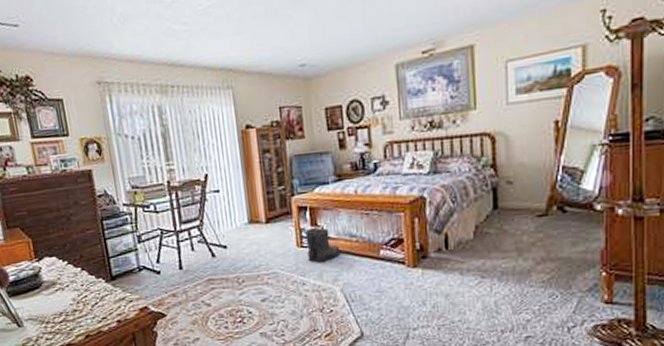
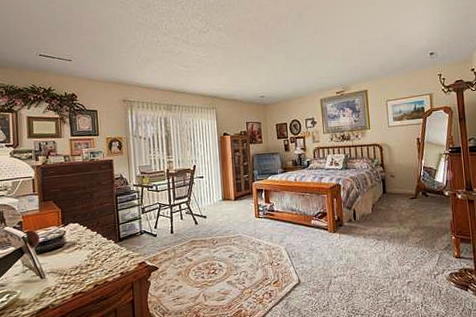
boots: present [305,227,341,263] -> none [261,203,285,229]

